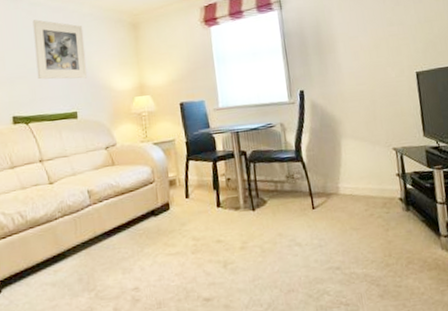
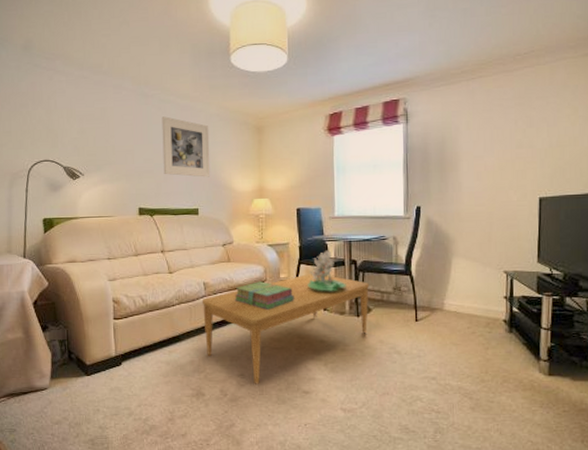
coffee table: none [87,169,264,297] -> present [201,274,369,384]
stack of books: none [121,183,186,214] -> present [234,281,294,311]
potted flower: none [198,143,238,187] -> present [307,250,346,291]

